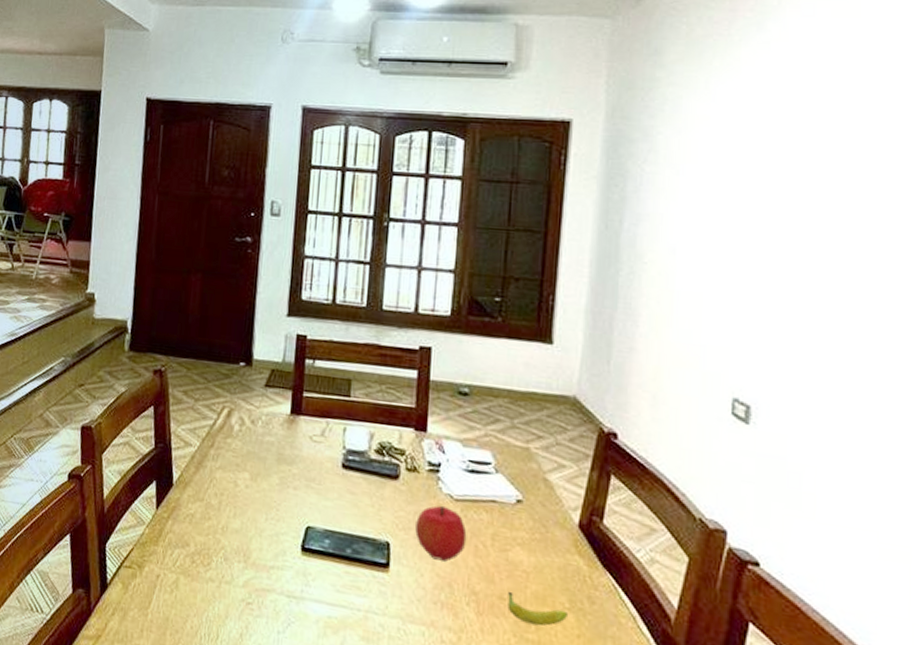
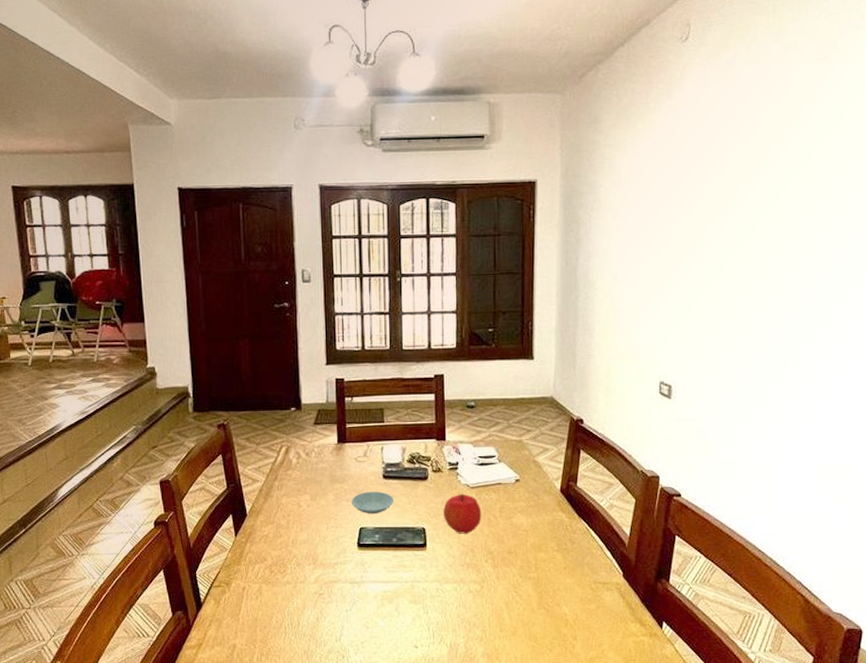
saucer: none [299,481,354,512] -> present [351,491,395,515]
fruit: present [507,592,567,626] -> none [514,547,556,567]

